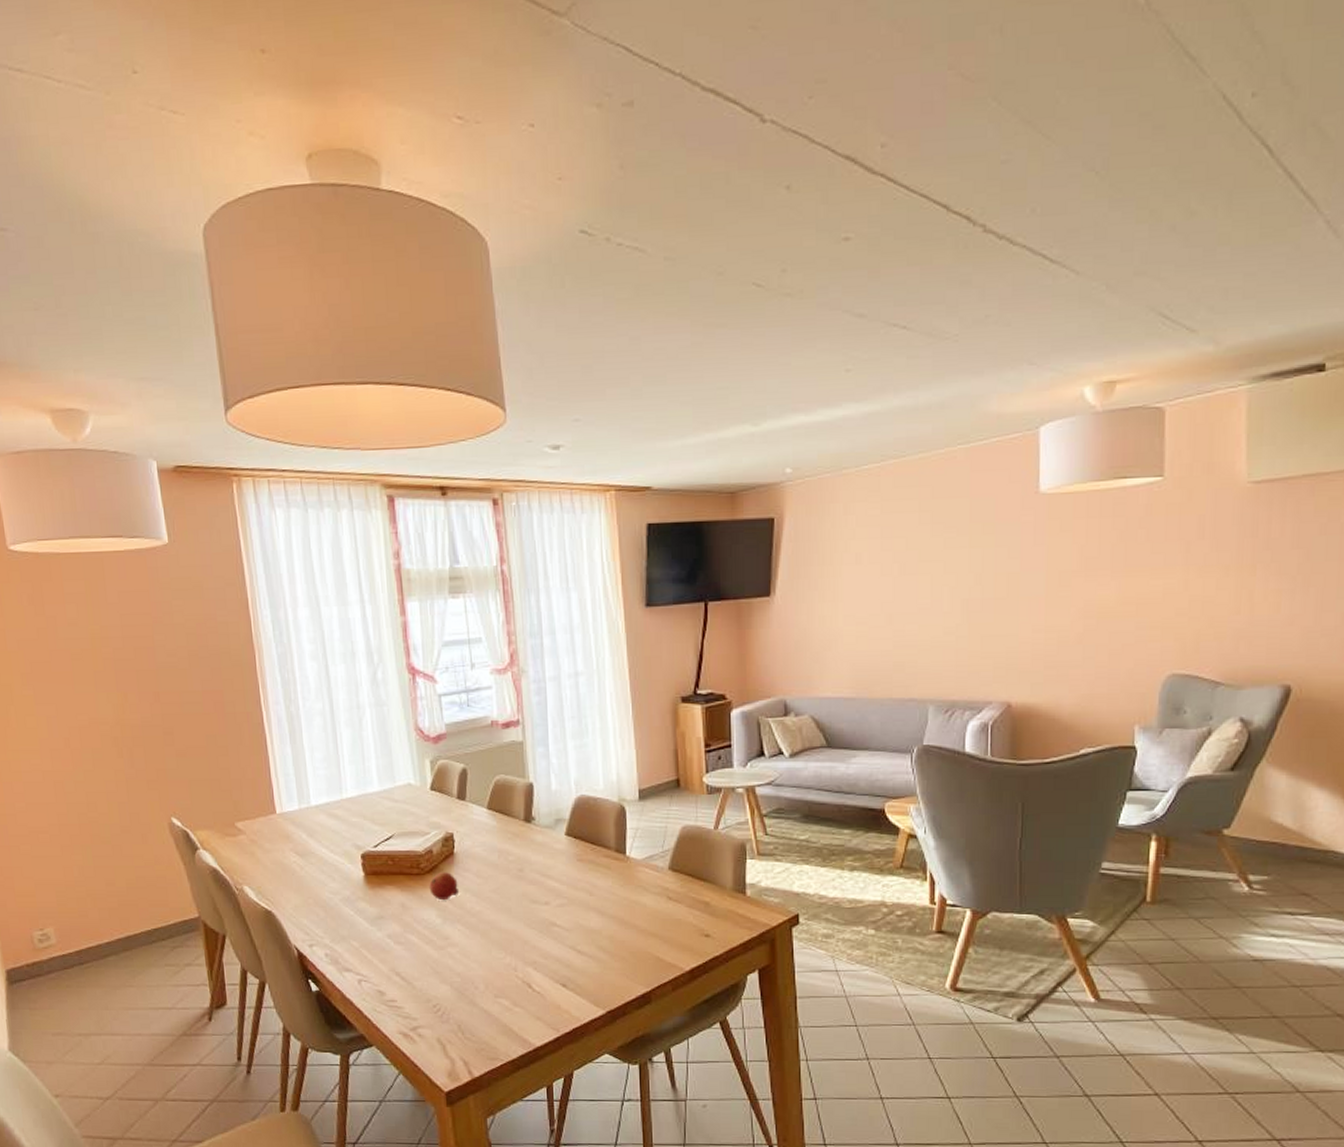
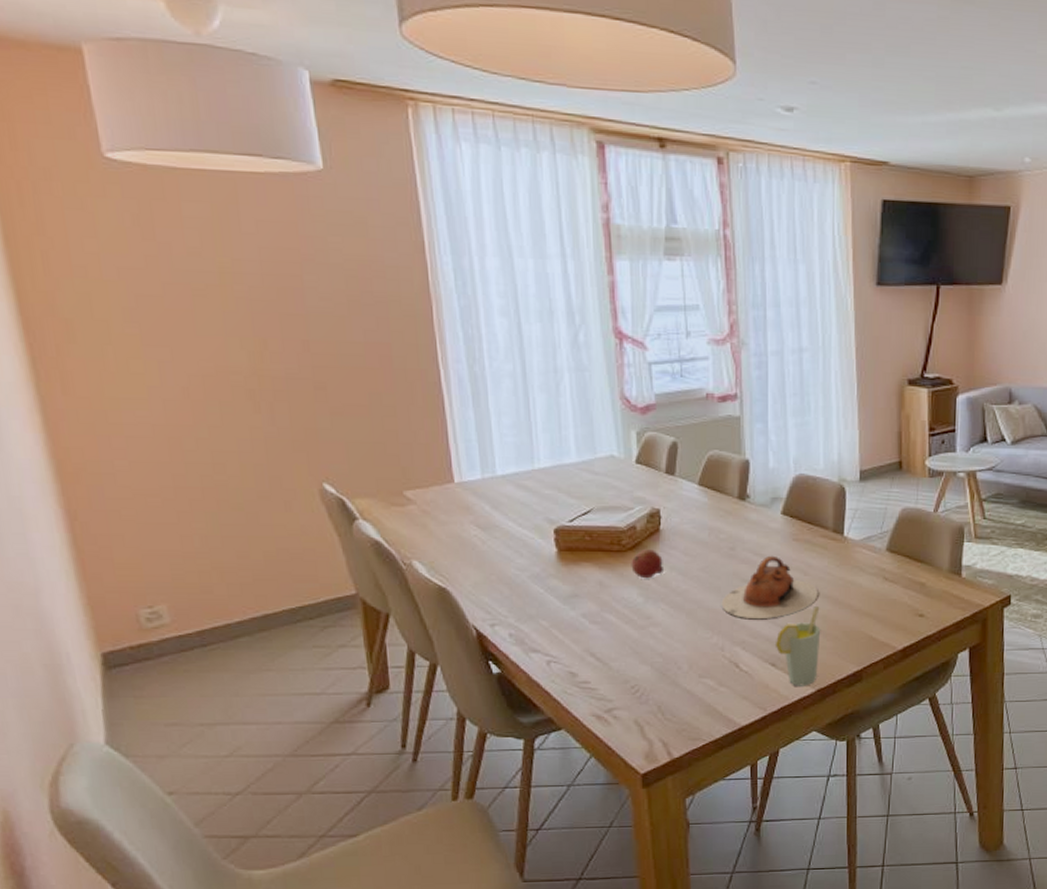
teapot: none [512,876,604,940] -> present [721,555,819,620]
cup: none [565,927,609,1008] -> present [776,606,821,686]

